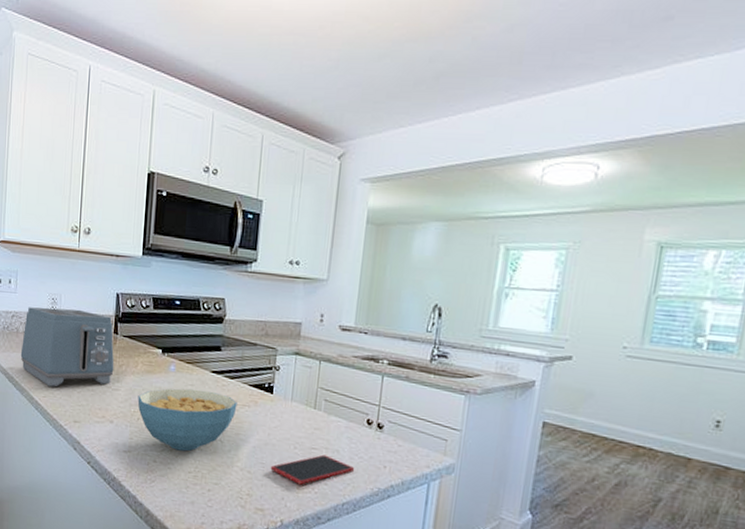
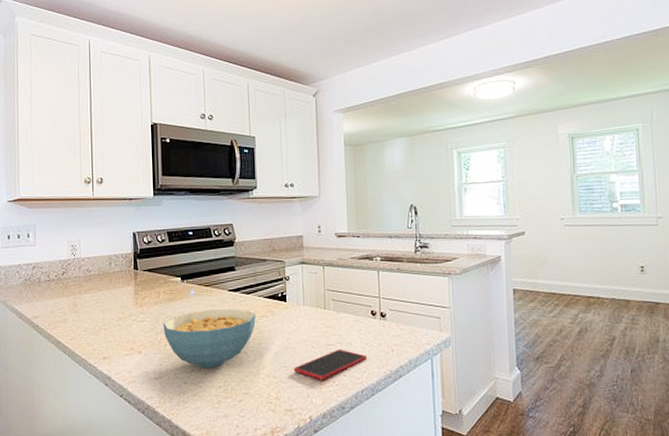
toaster: present [20,307,114,387] -> none [44,252,138,329]

